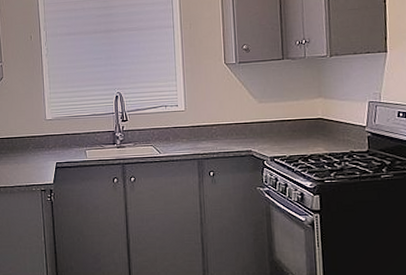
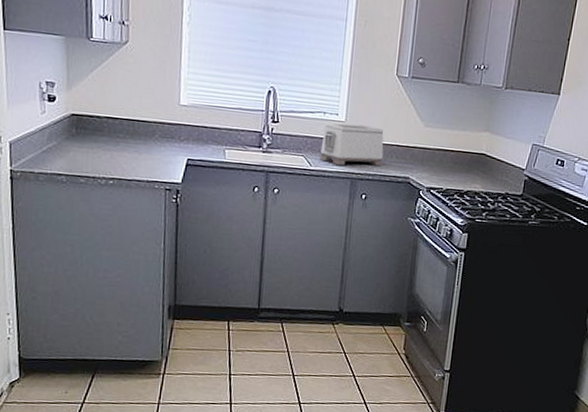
toaster: none [166,110,225,149] -> present [320,122,384,167]

